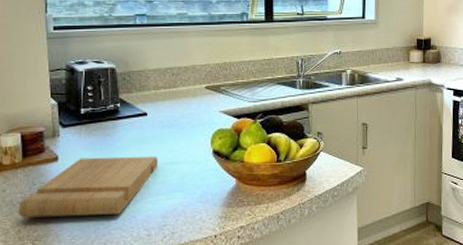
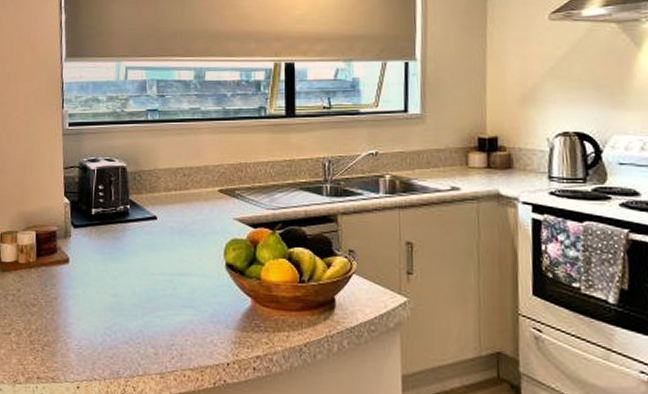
cutting board: present [19,156,158,218] -> none [31,261,167,326]

